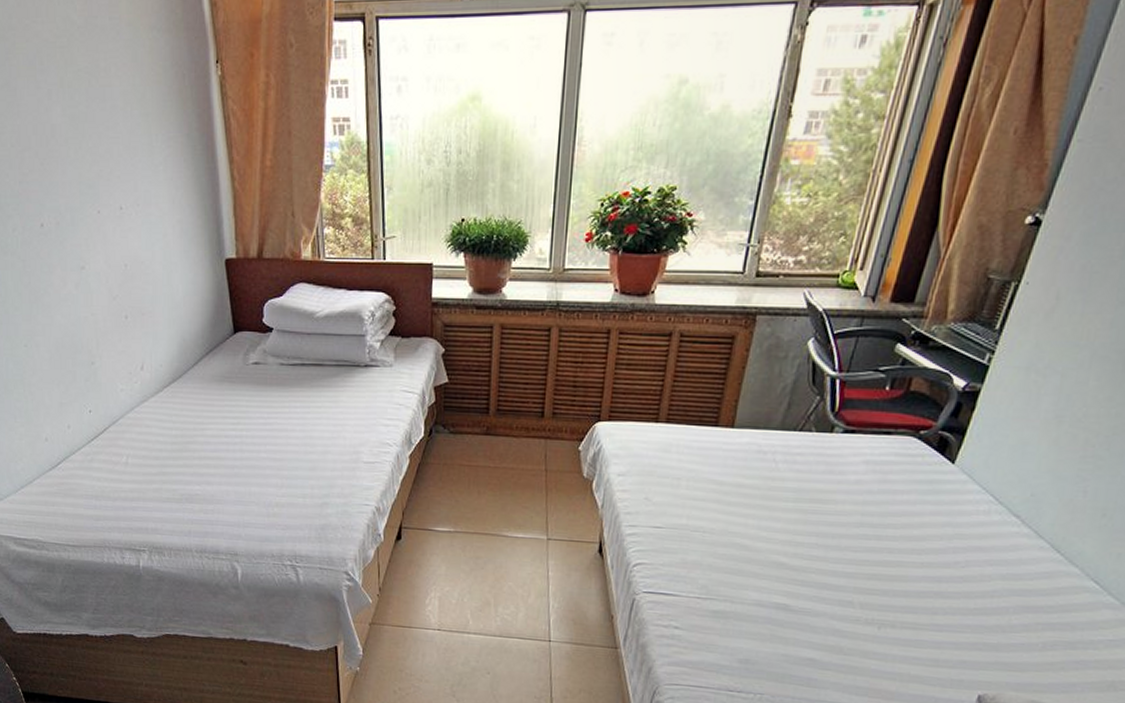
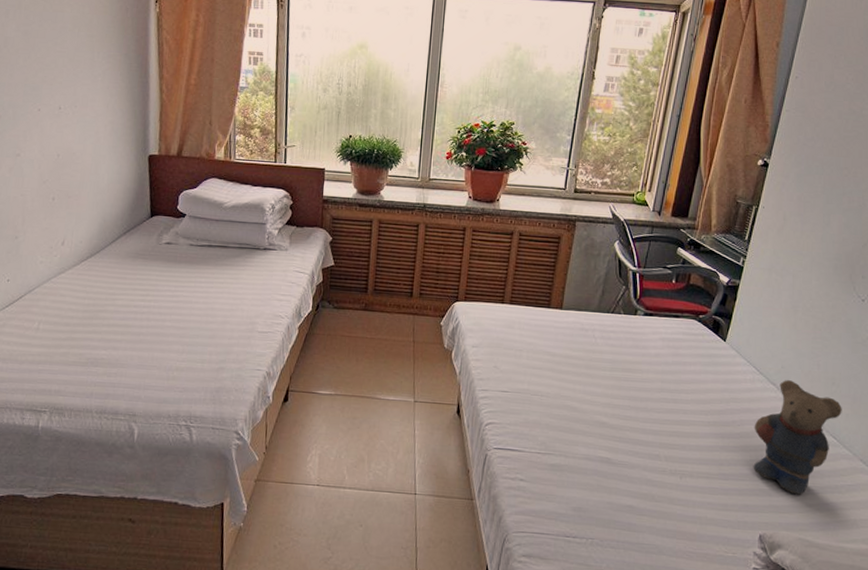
teddy bear: none [977,511,1113,651] -> present [753,380,842,495]

